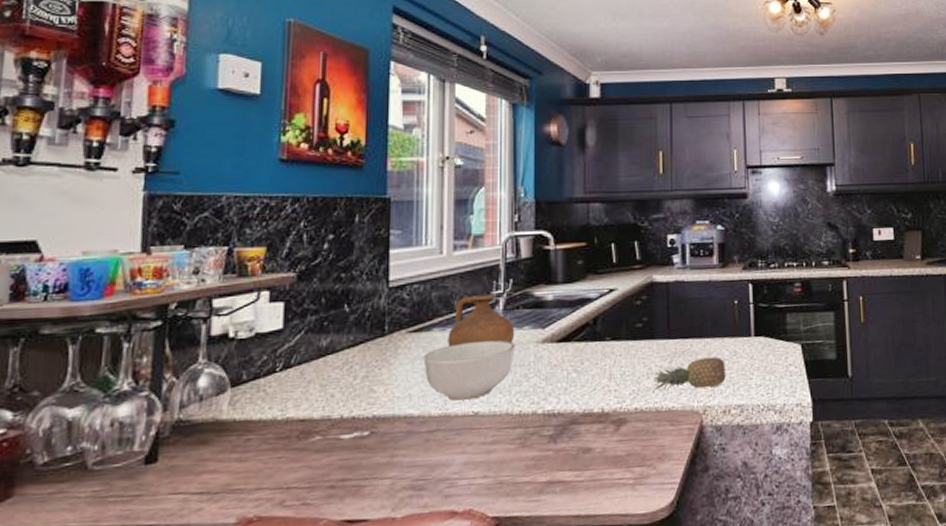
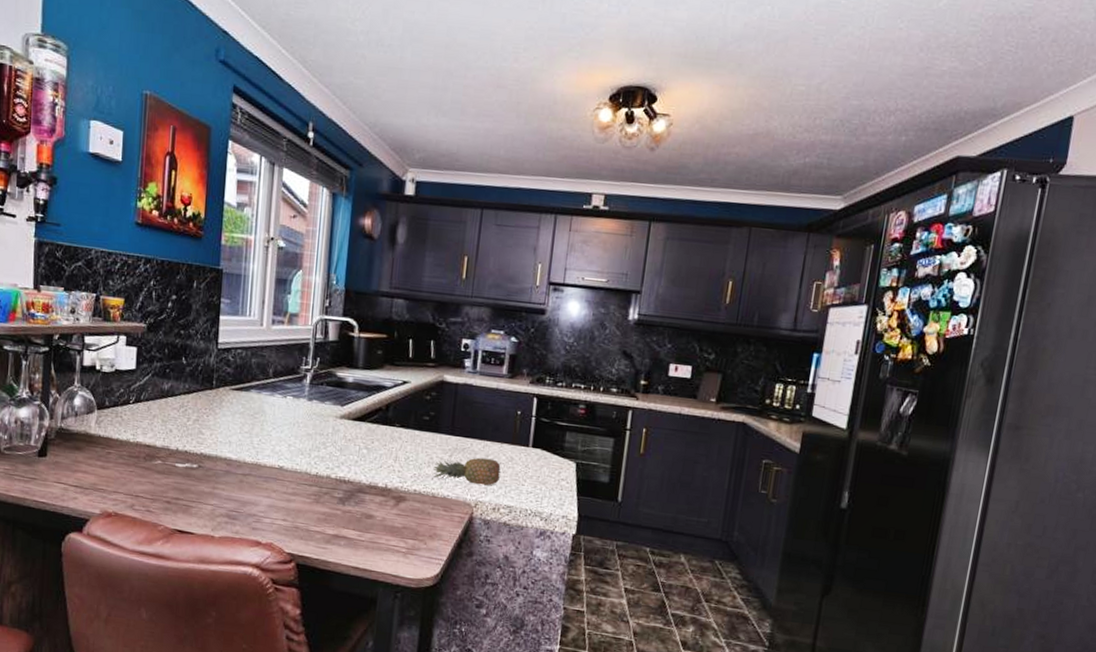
bowl: present [423,340,515,401] -> none [242,406,317,455]
ceramic jug: present [448,293,515,347] -> none [262,366,318,414]

